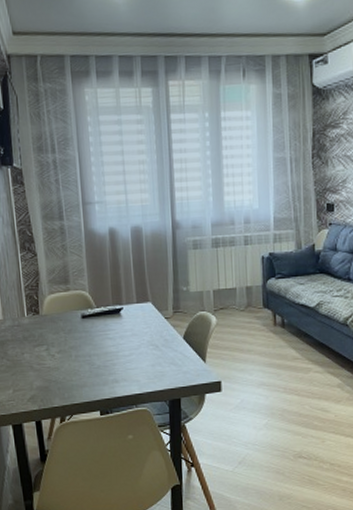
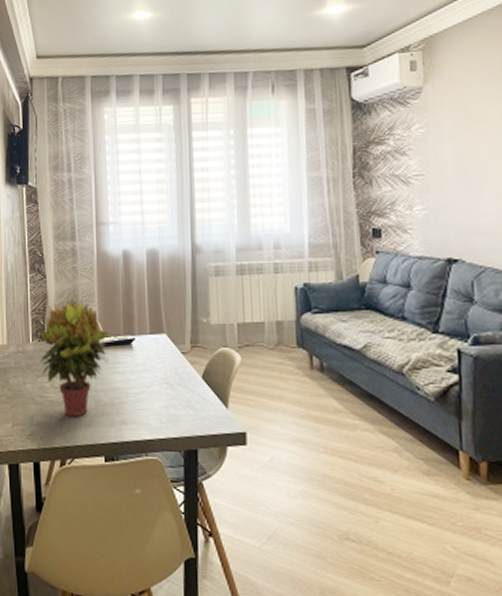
potted plant: none [35,275,100,380] -> present [39,299,109,417]

